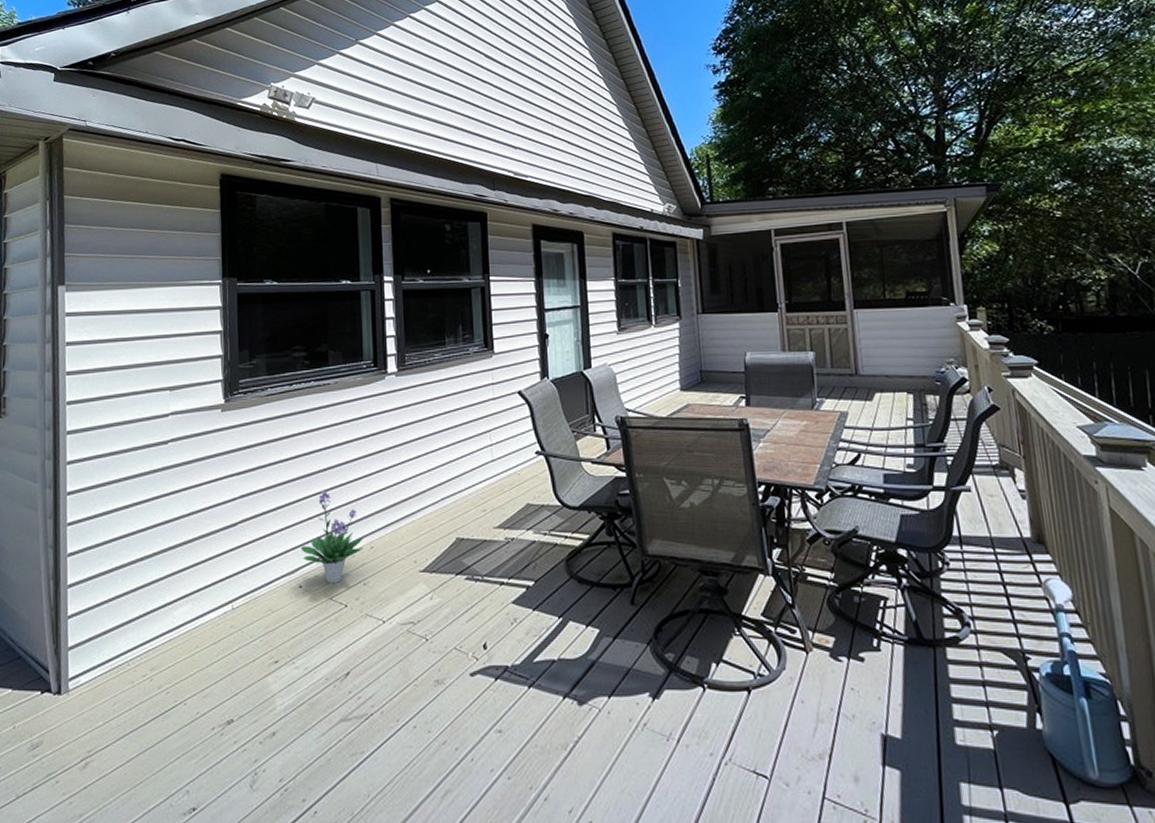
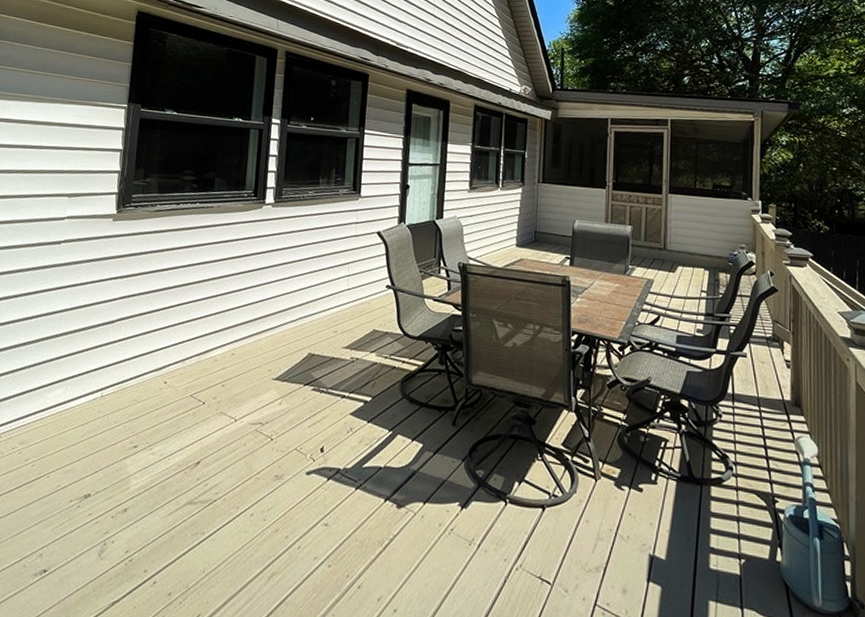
potted plant: present [300,490,365,584] -> none [169,299,228,383]

